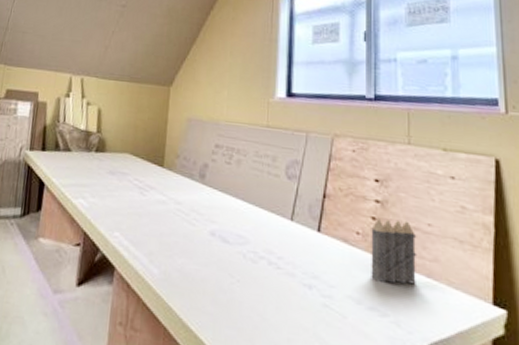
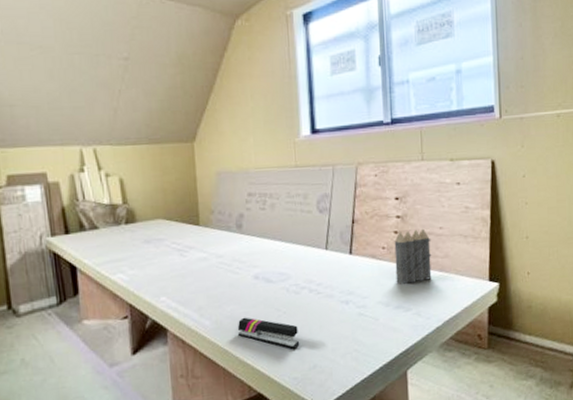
stapler: none [184,274,252,327] -> present [237,317,300,349]

